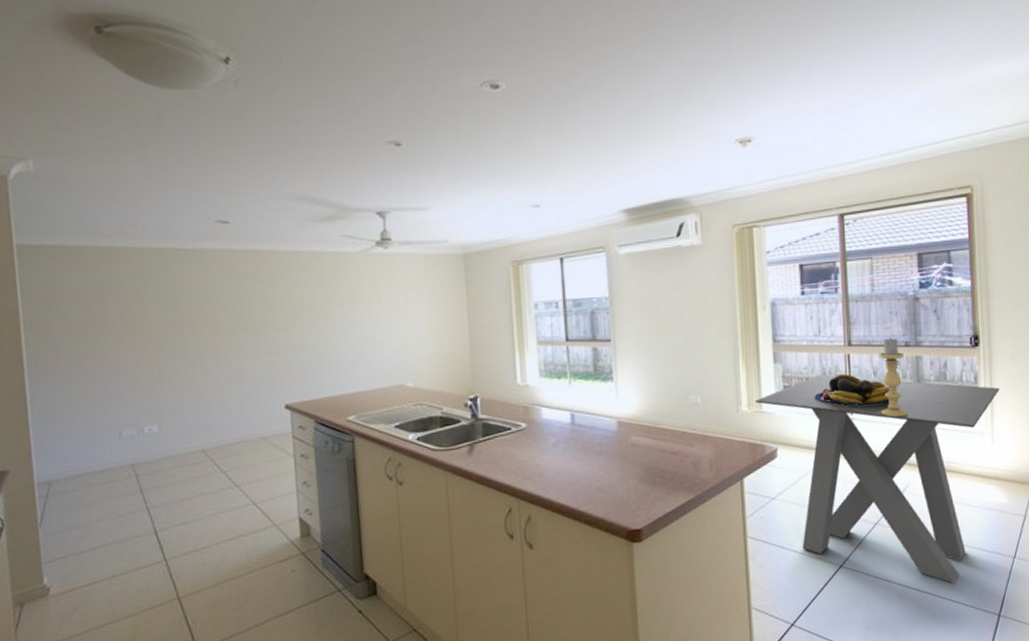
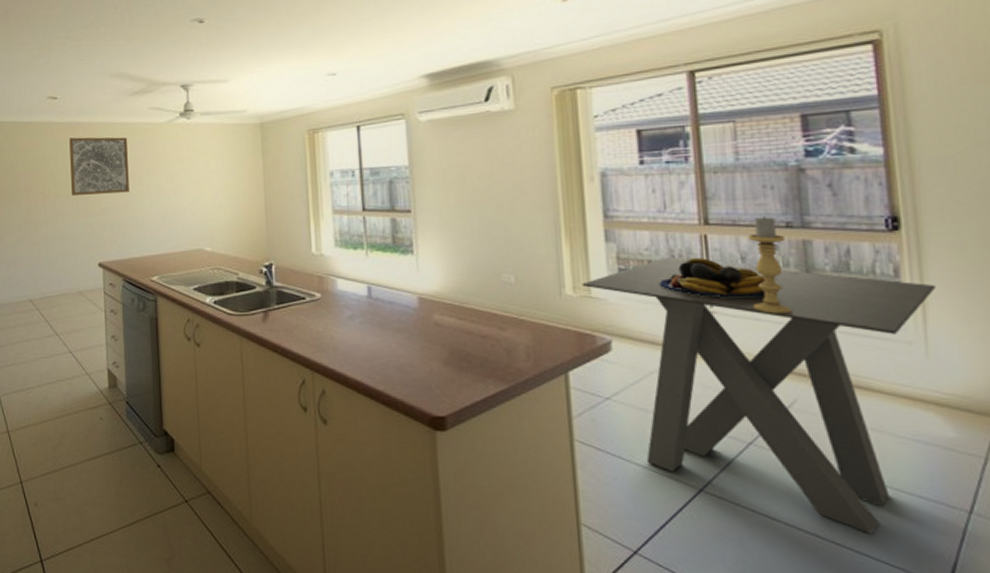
wall art: none [245,266,320,332] -> present [69,137,129,195]

